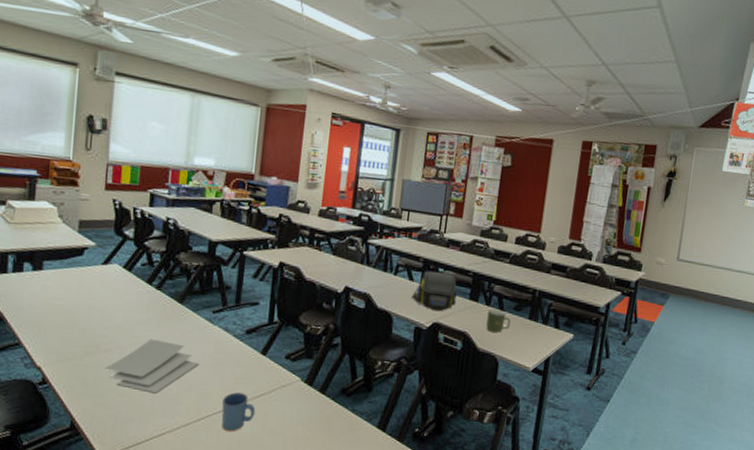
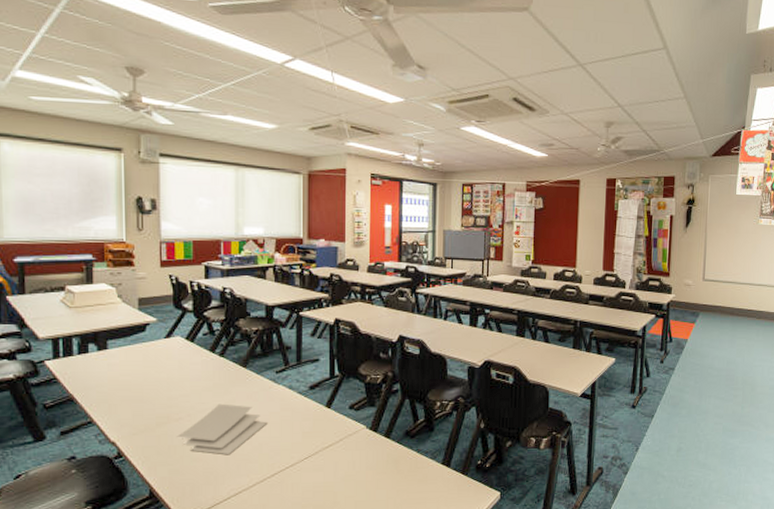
mug: present [221,392,256,431] -> none [294,446,326,483]
shoulder bag: present [411,270,457,312] -> none [462,312,504,350]
mug: present [486,309,511,334] -> none [534,343,557,365]

